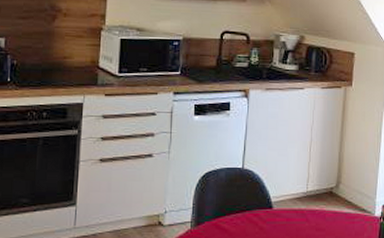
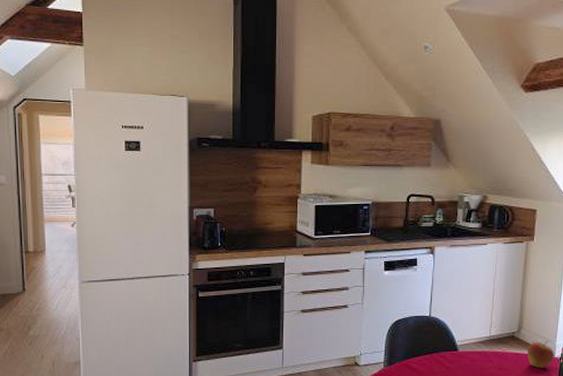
apple: none [345,198,374,229] -> present [526,341,554,369]

